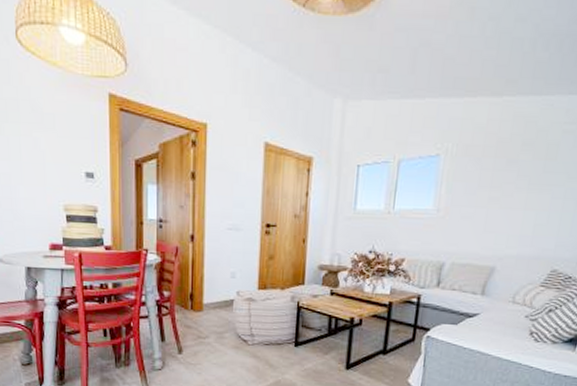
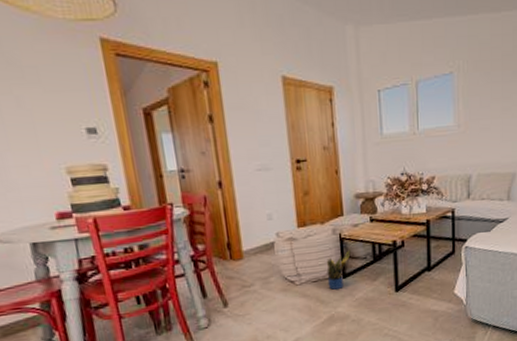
potted plant: none [279,319,306,356] -> present [326,249,351,290]

